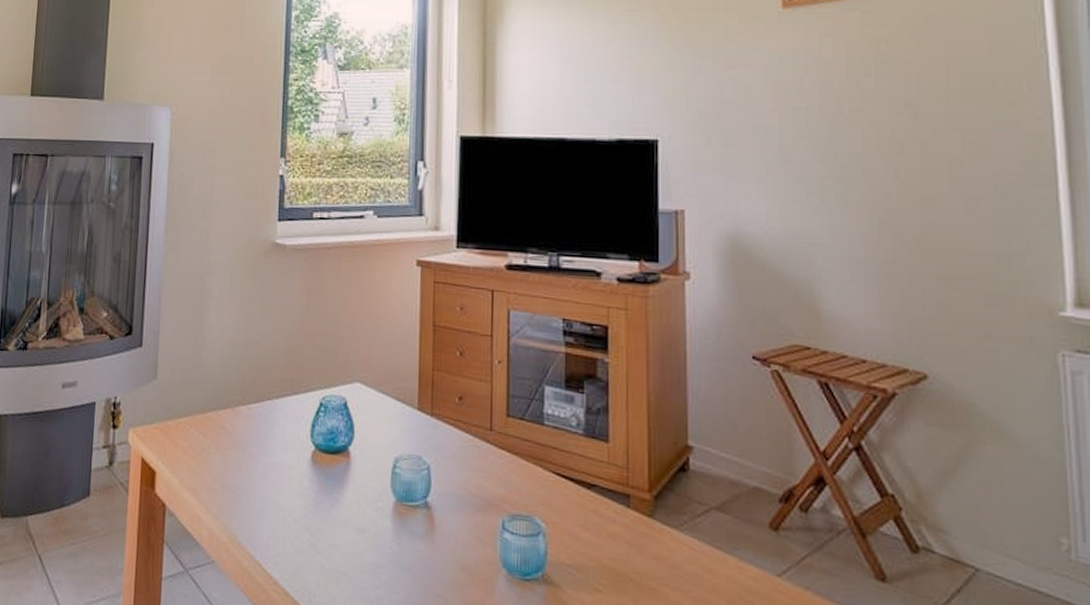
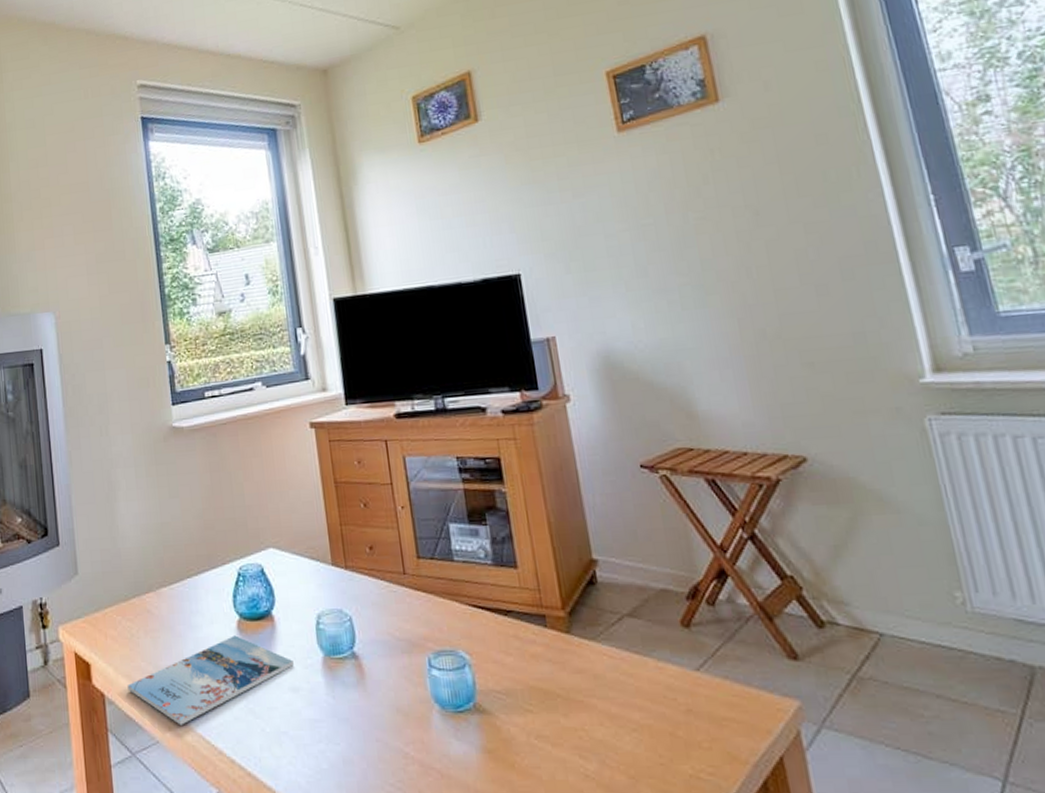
magazine: none [190,466,363,549] -> present [127,635,294,725]

